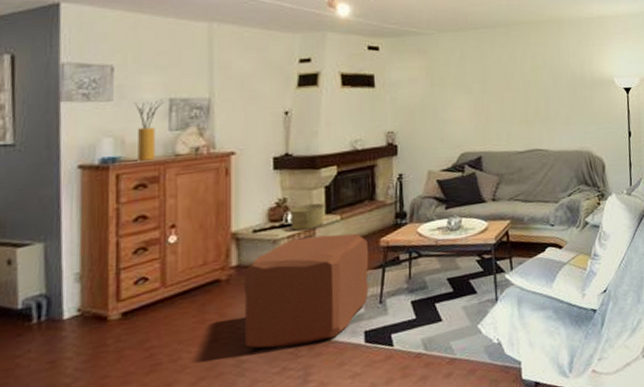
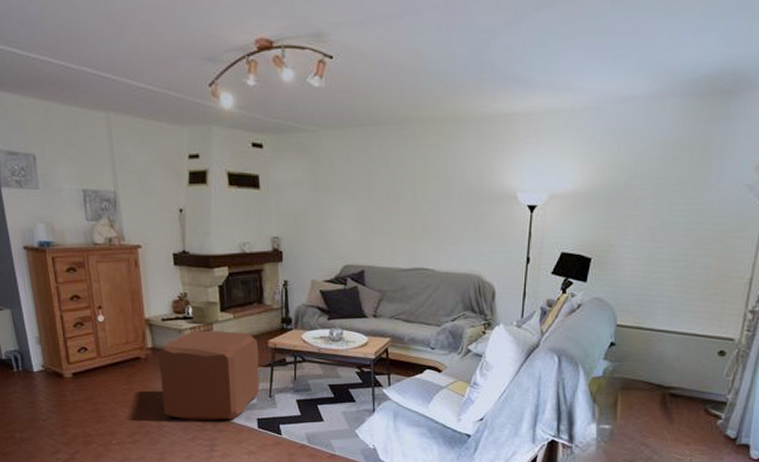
vase: present [134,98,164,163] -> none [56,189,79,248]

